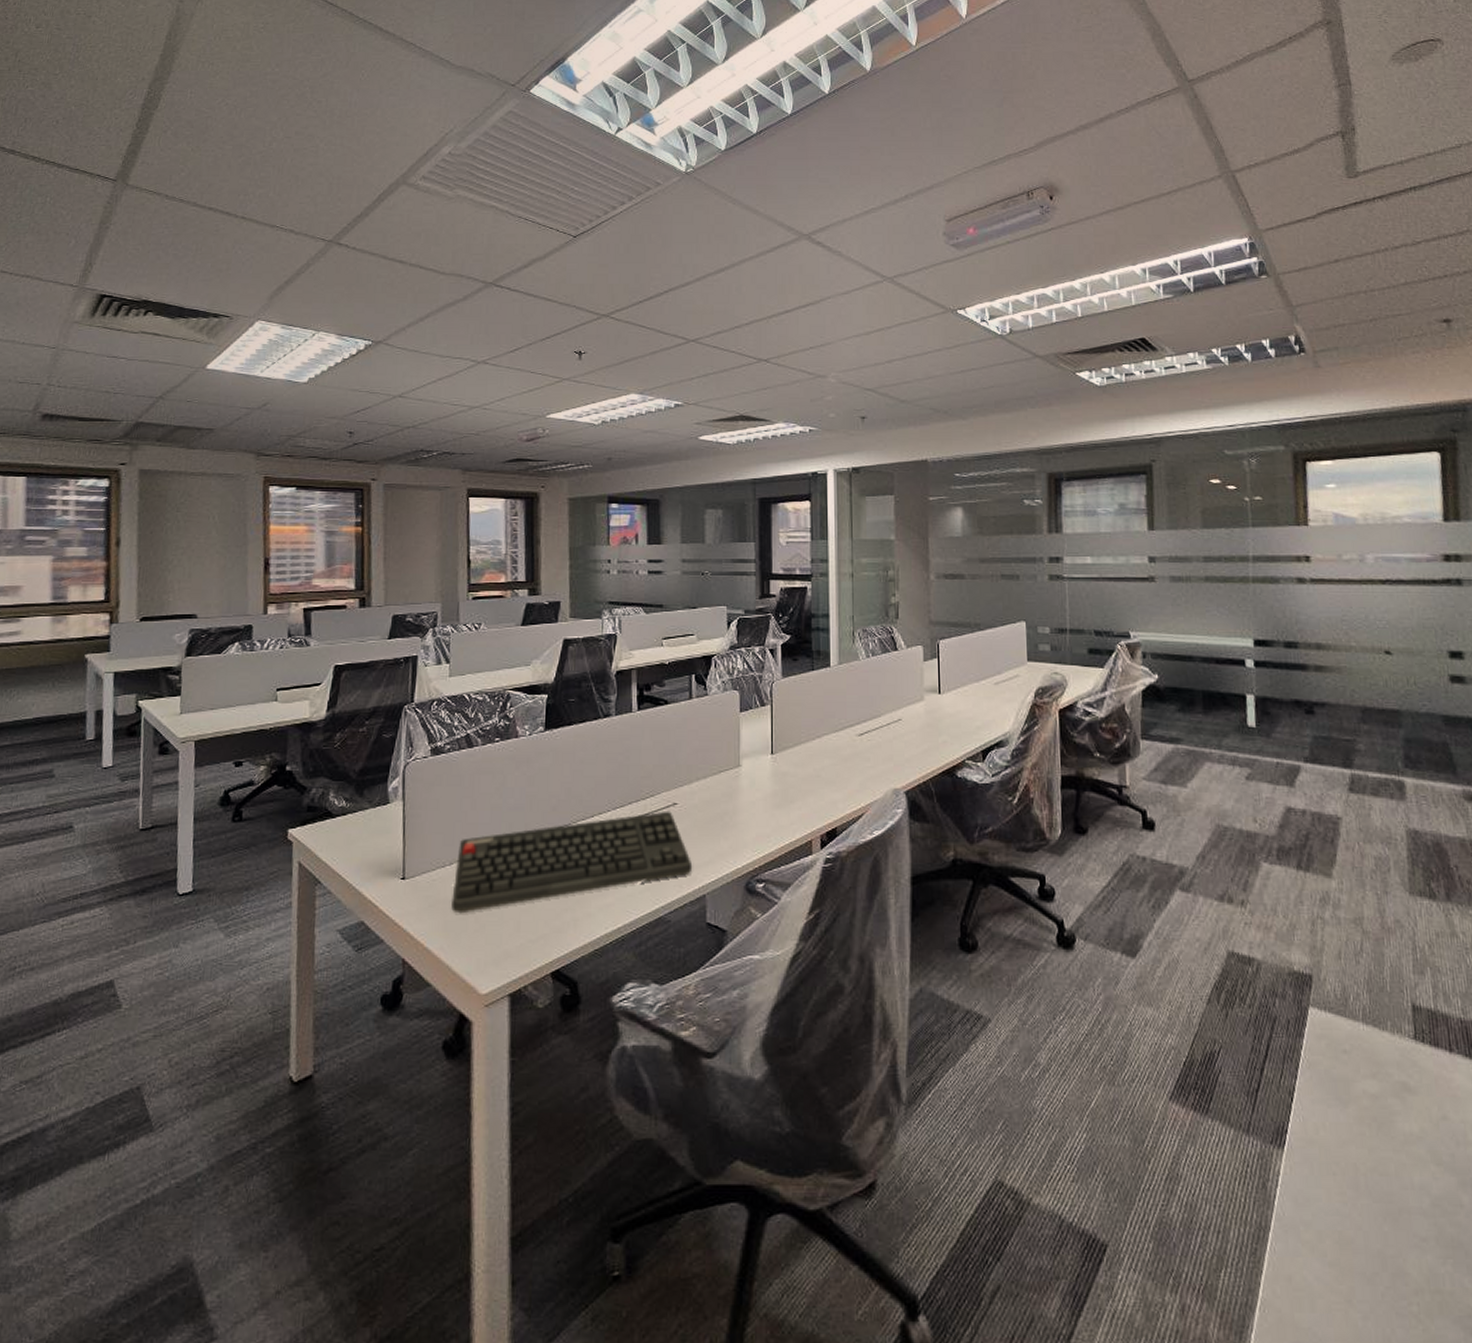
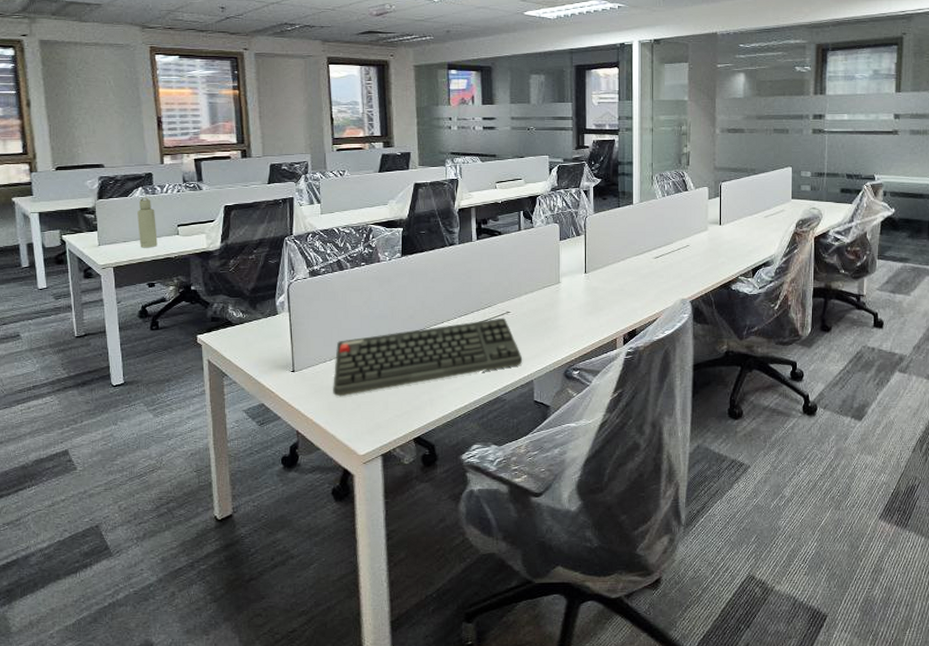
bottle: none [229,654,252,717] -> present [137,197,158,248]

